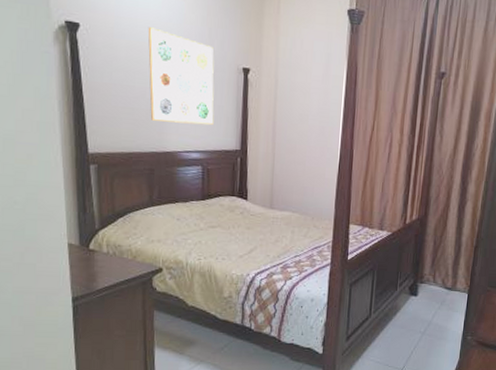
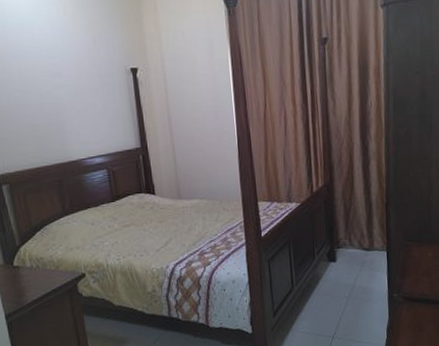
wall art: present [148,27,214,125] -> none [35,45,112,134]

